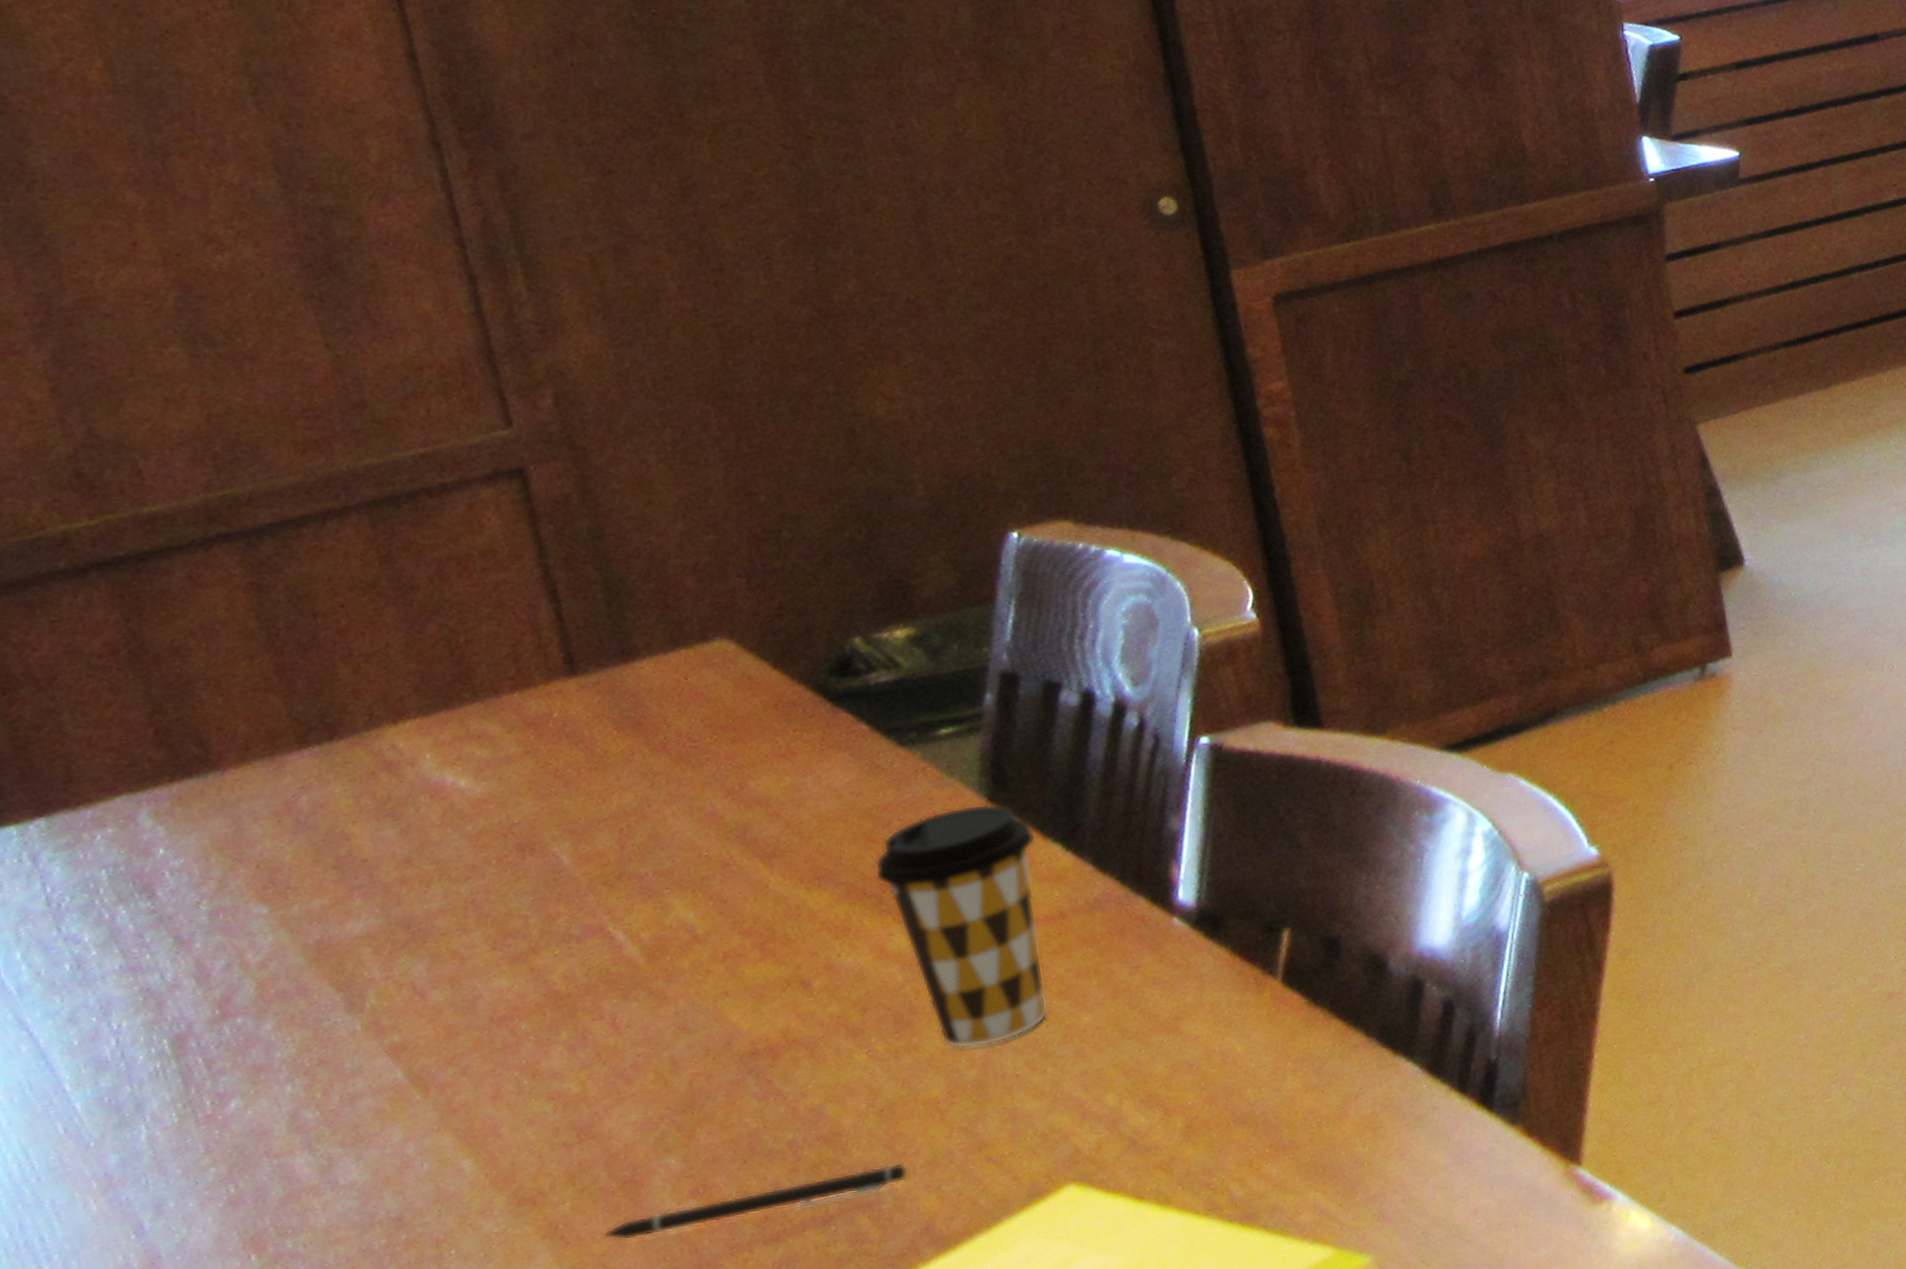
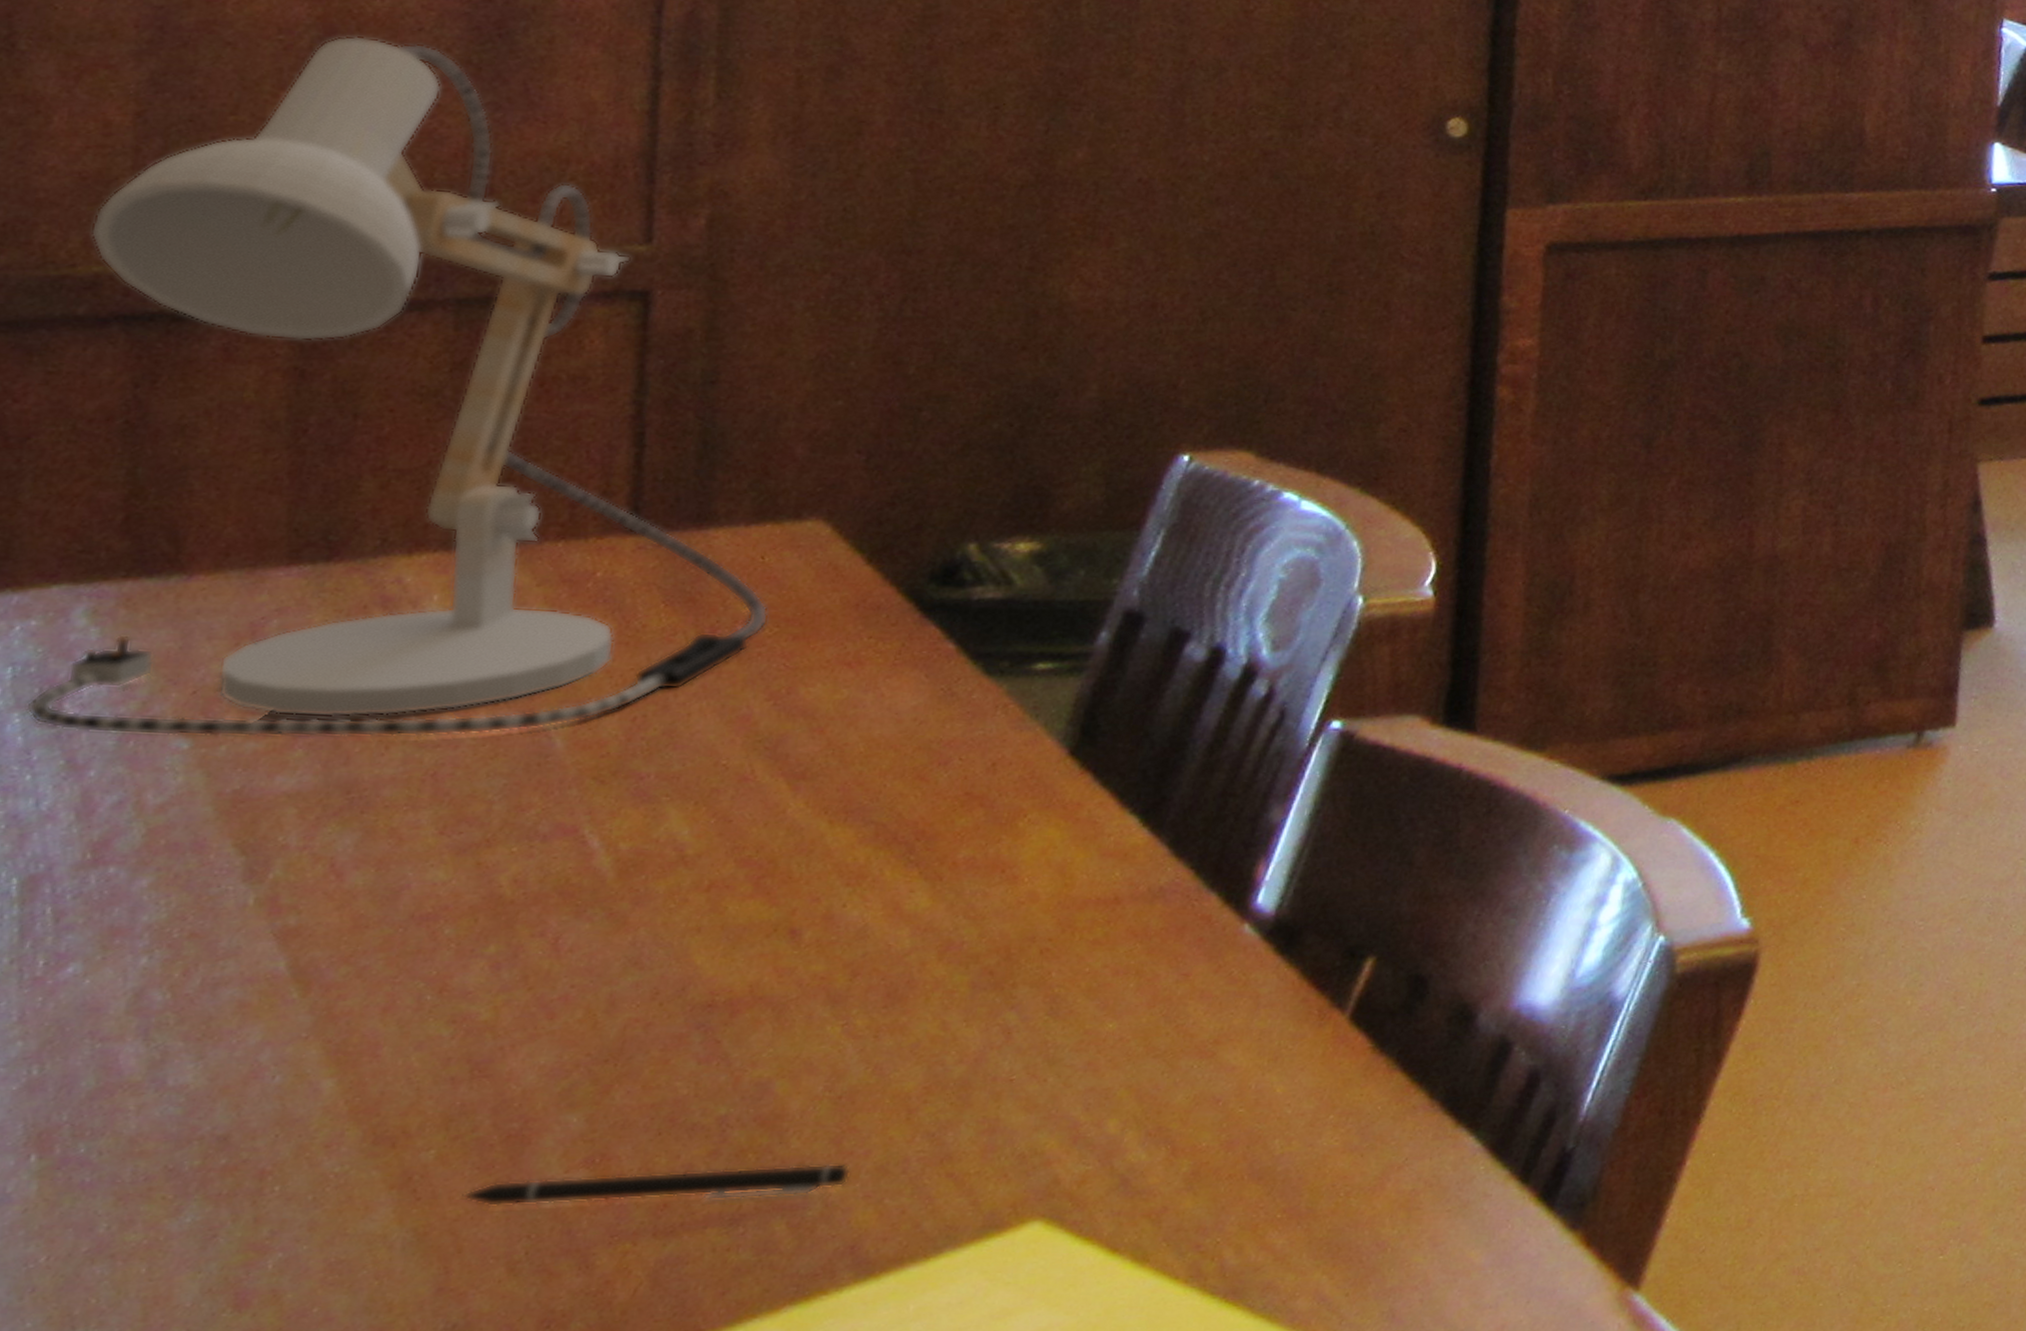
desk lamp: none [45,287,707,914] -> present [25,35,769,737]
coffee cup: present [874,803,1048,1049] -> none [913,755,1113,1040]

